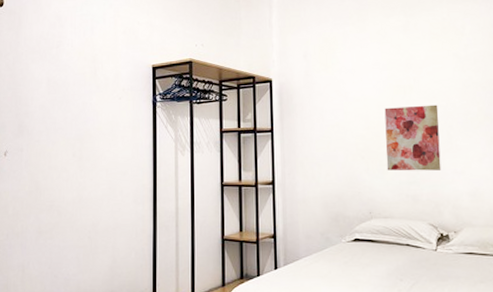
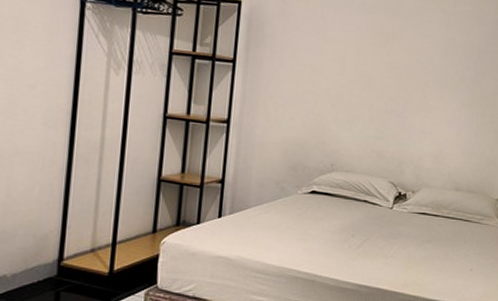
wall art: present [384,104,442,171] -> none [356,54,418,129]

